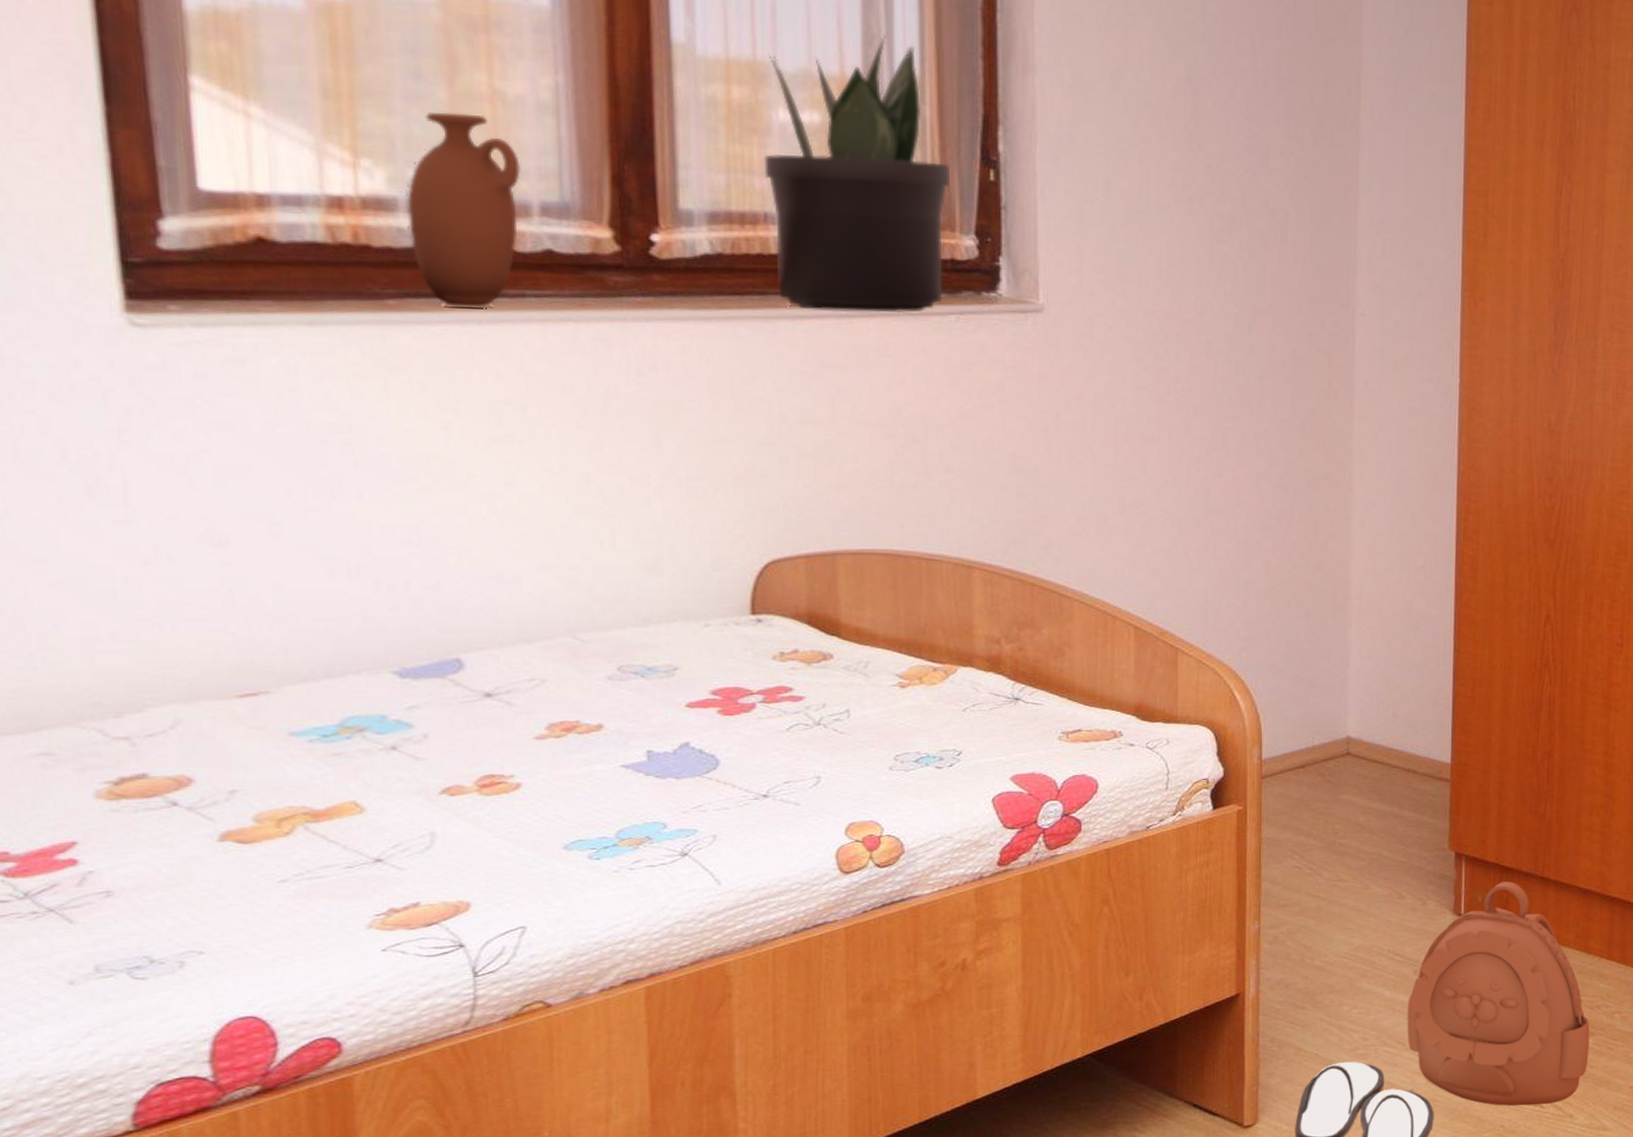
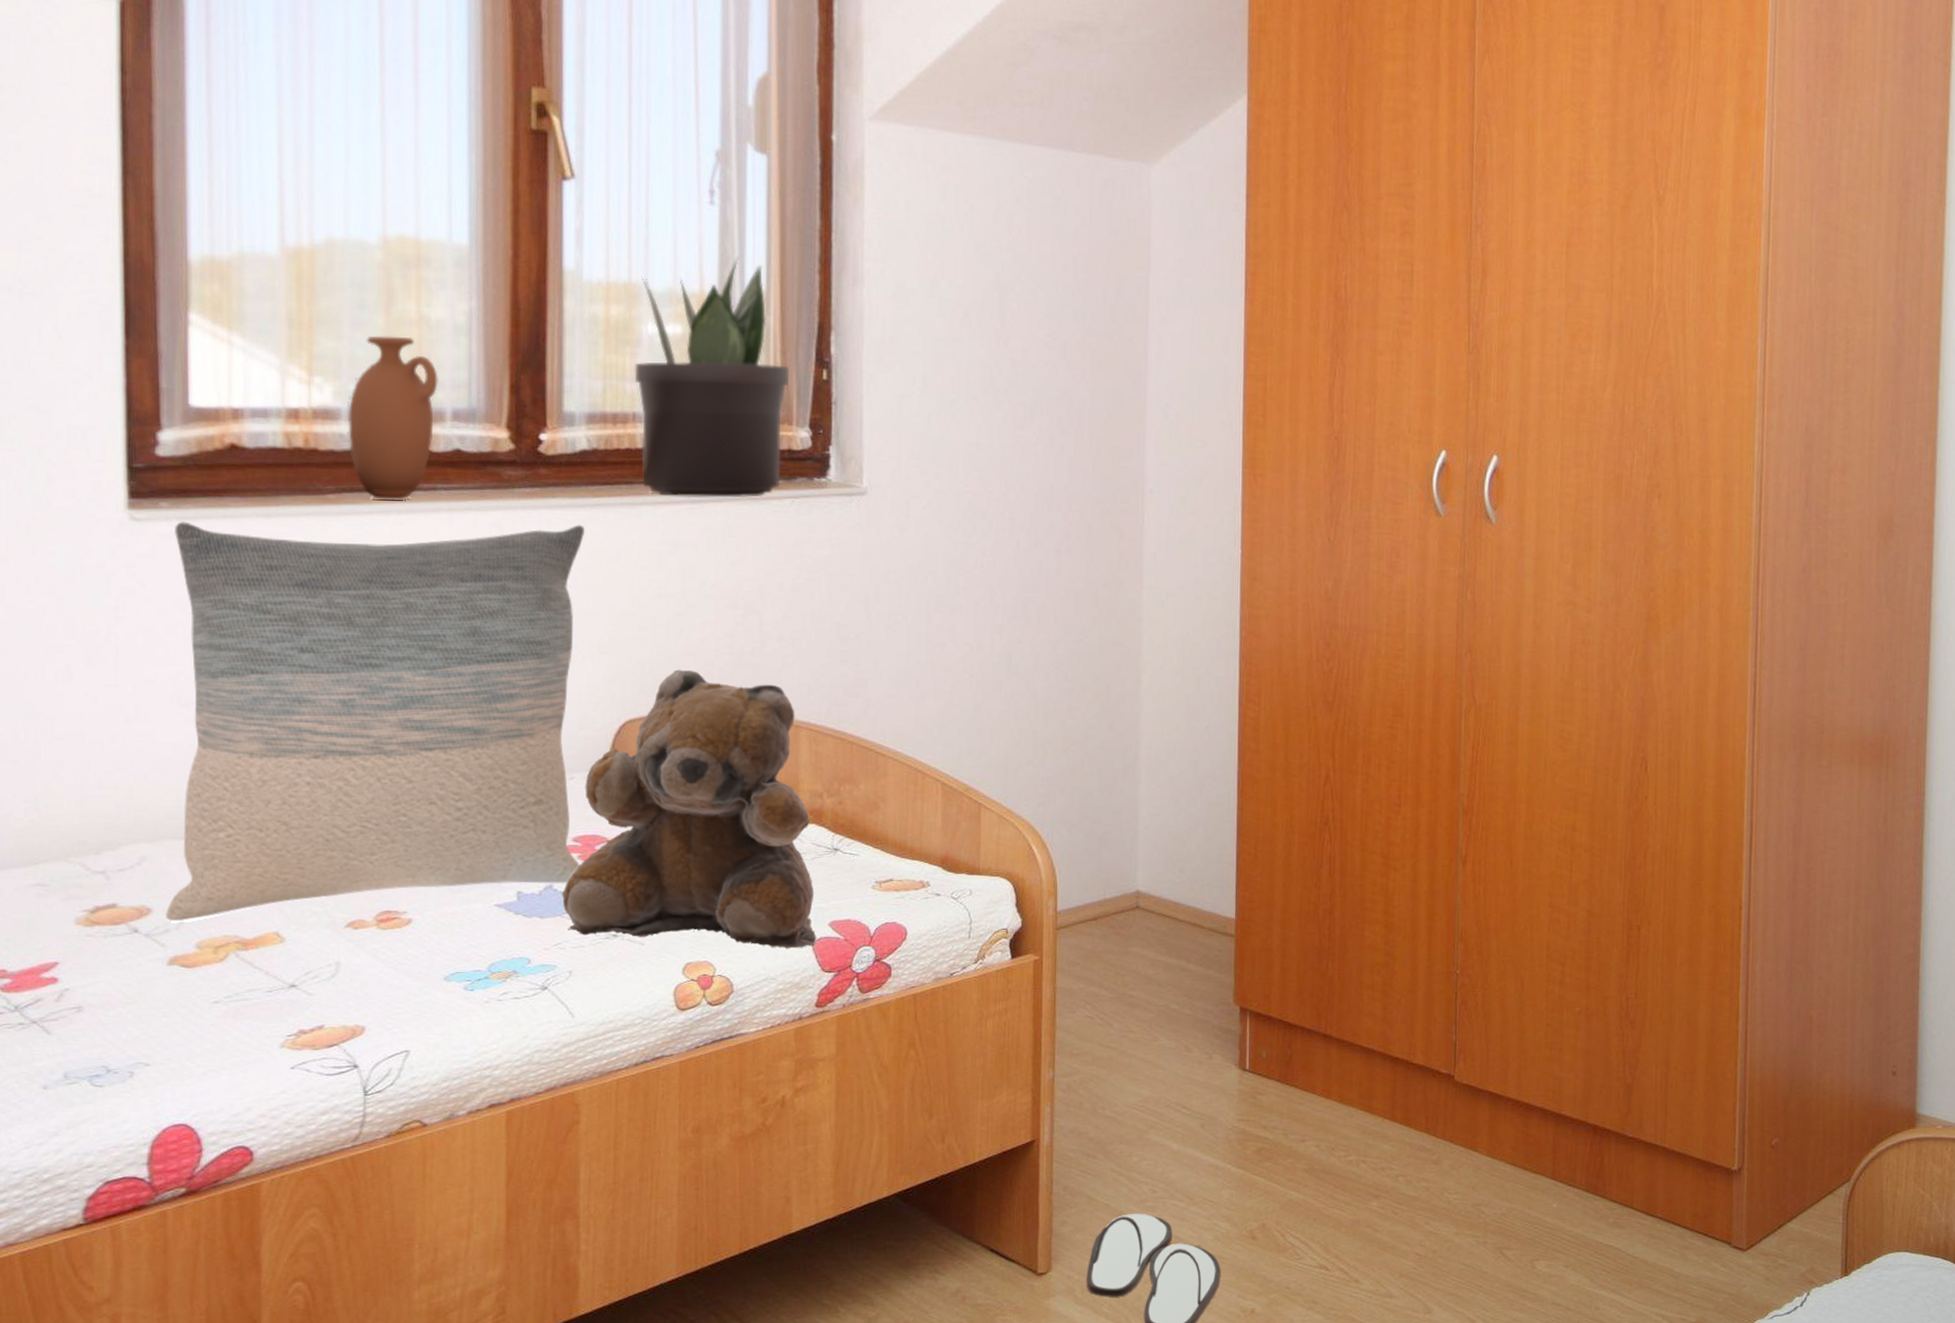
pillow: none [190,328,721,793] -> present [166,521,585,922]
teddy bear: none [701,504,999,805] -> present [562,669,818,948]
backpack: present [1407,881,1590,1106] -> none [1194,1038,1375,1268]

